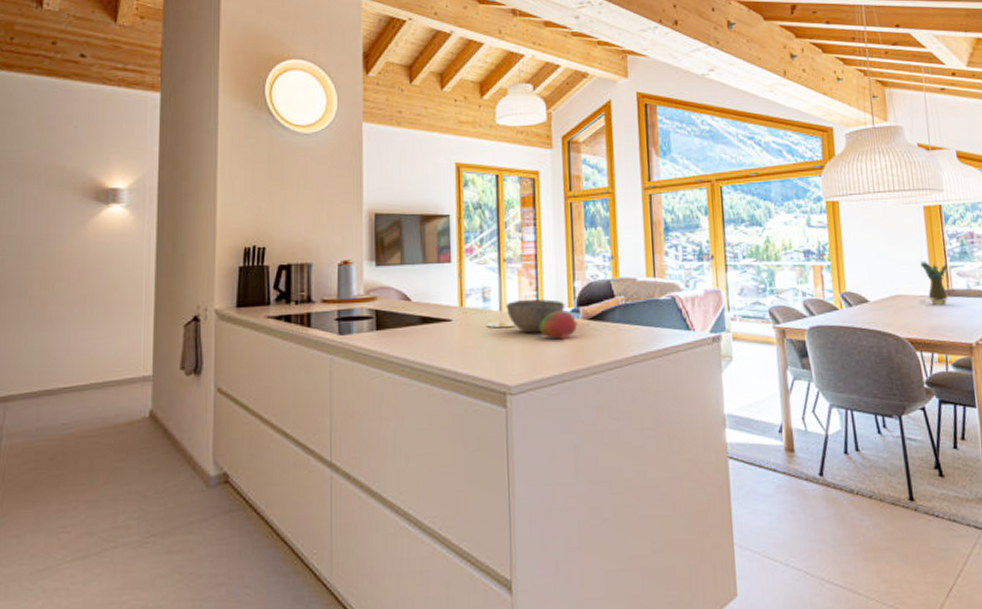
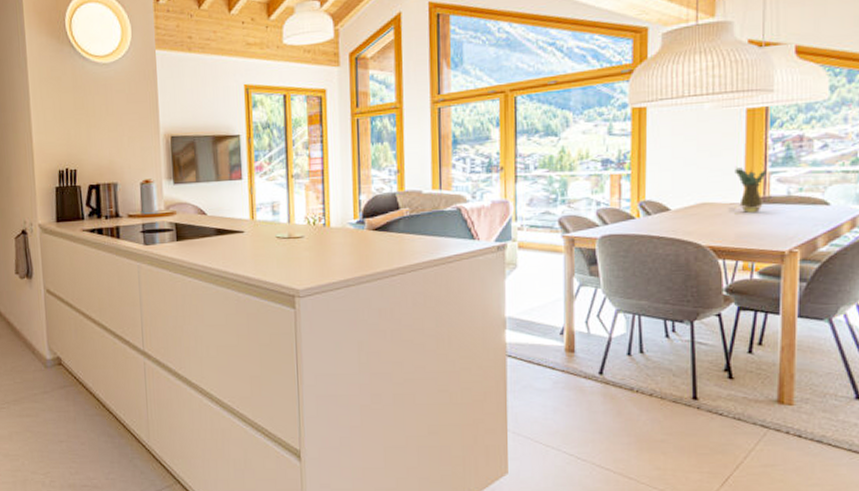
bowl: present [505,299,565,333] -> none [293,212,351,243]
fruit: present [538,310,578,339] -> none [325,222,363,248]

